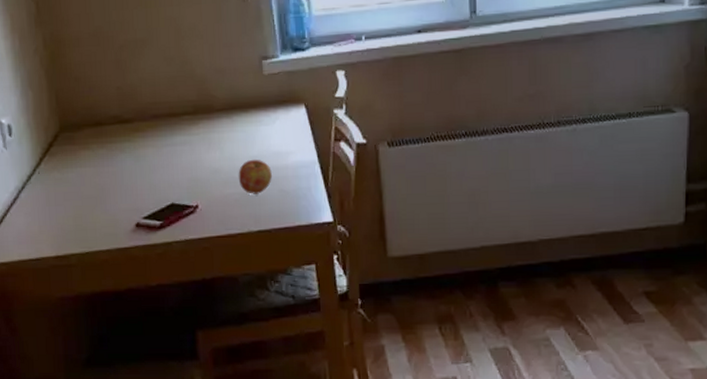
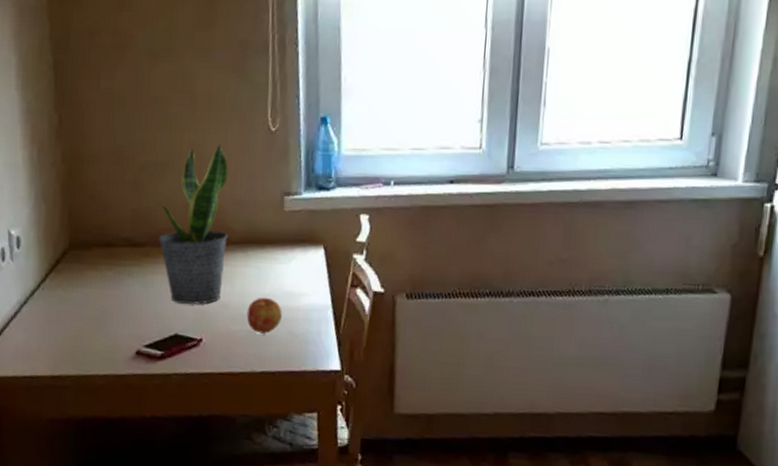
potted plant: none [145,16,212,174] -> present [158,144,229,305]

